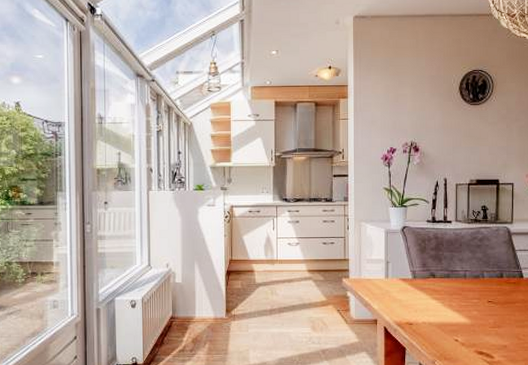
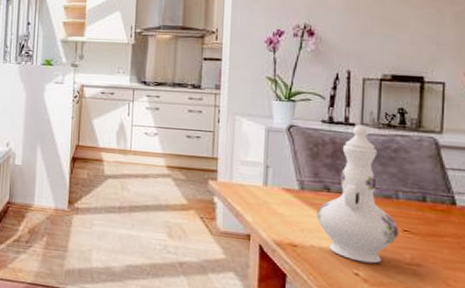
ewer: none [426,221,485,330] -> present [317,124,400,264]

